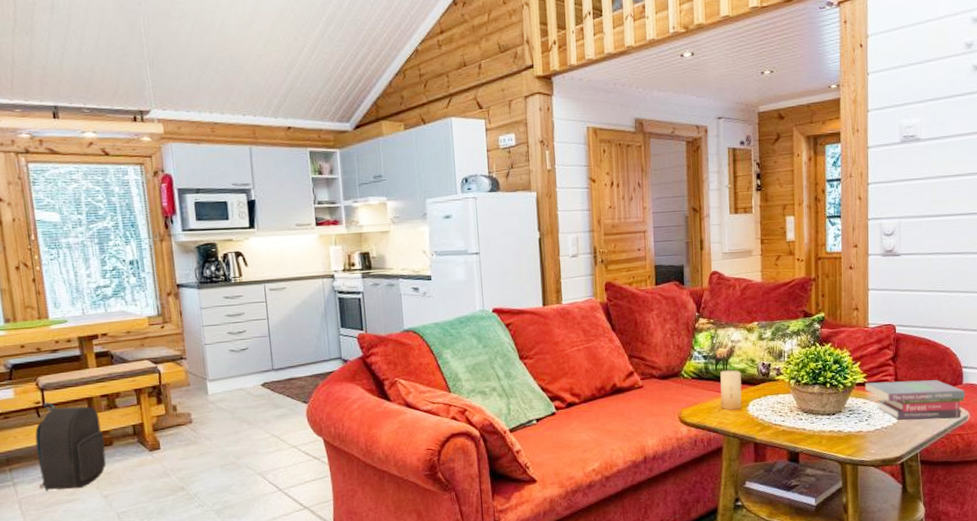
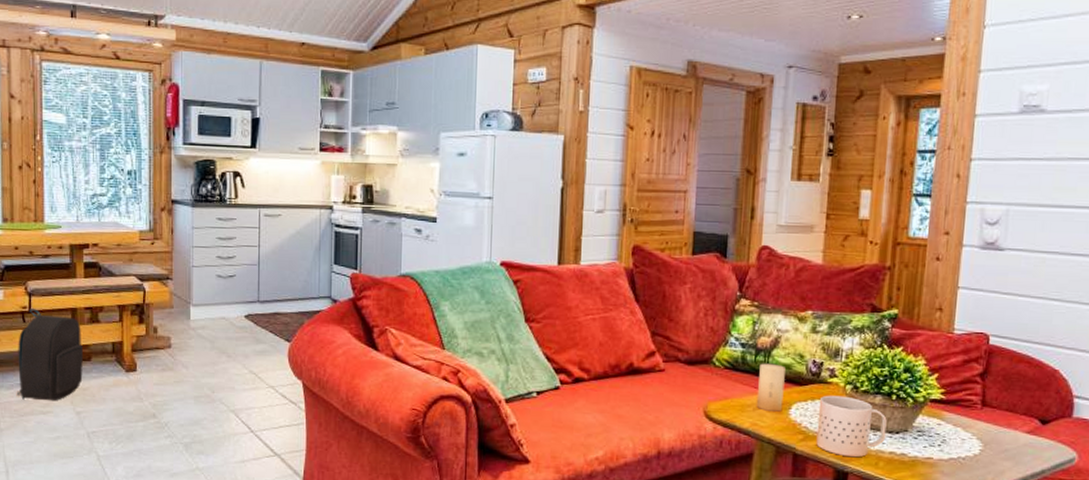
mug: none [770,389,825,440] -> present [816,395,887,458]
books: present [864,380,966,420] -> none [940,400,1075,459]

